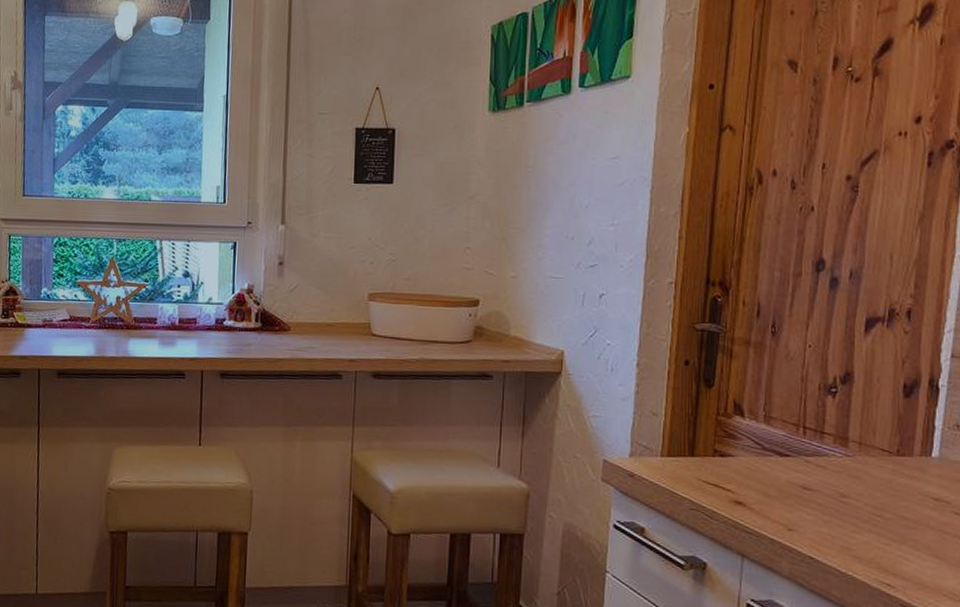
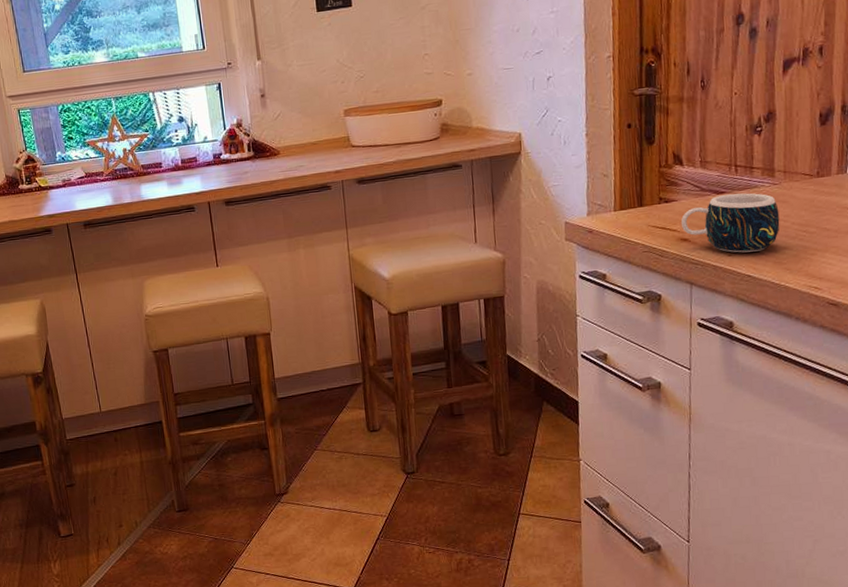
mug: none [736,458,851,531] -> present [680,193,780,253]

